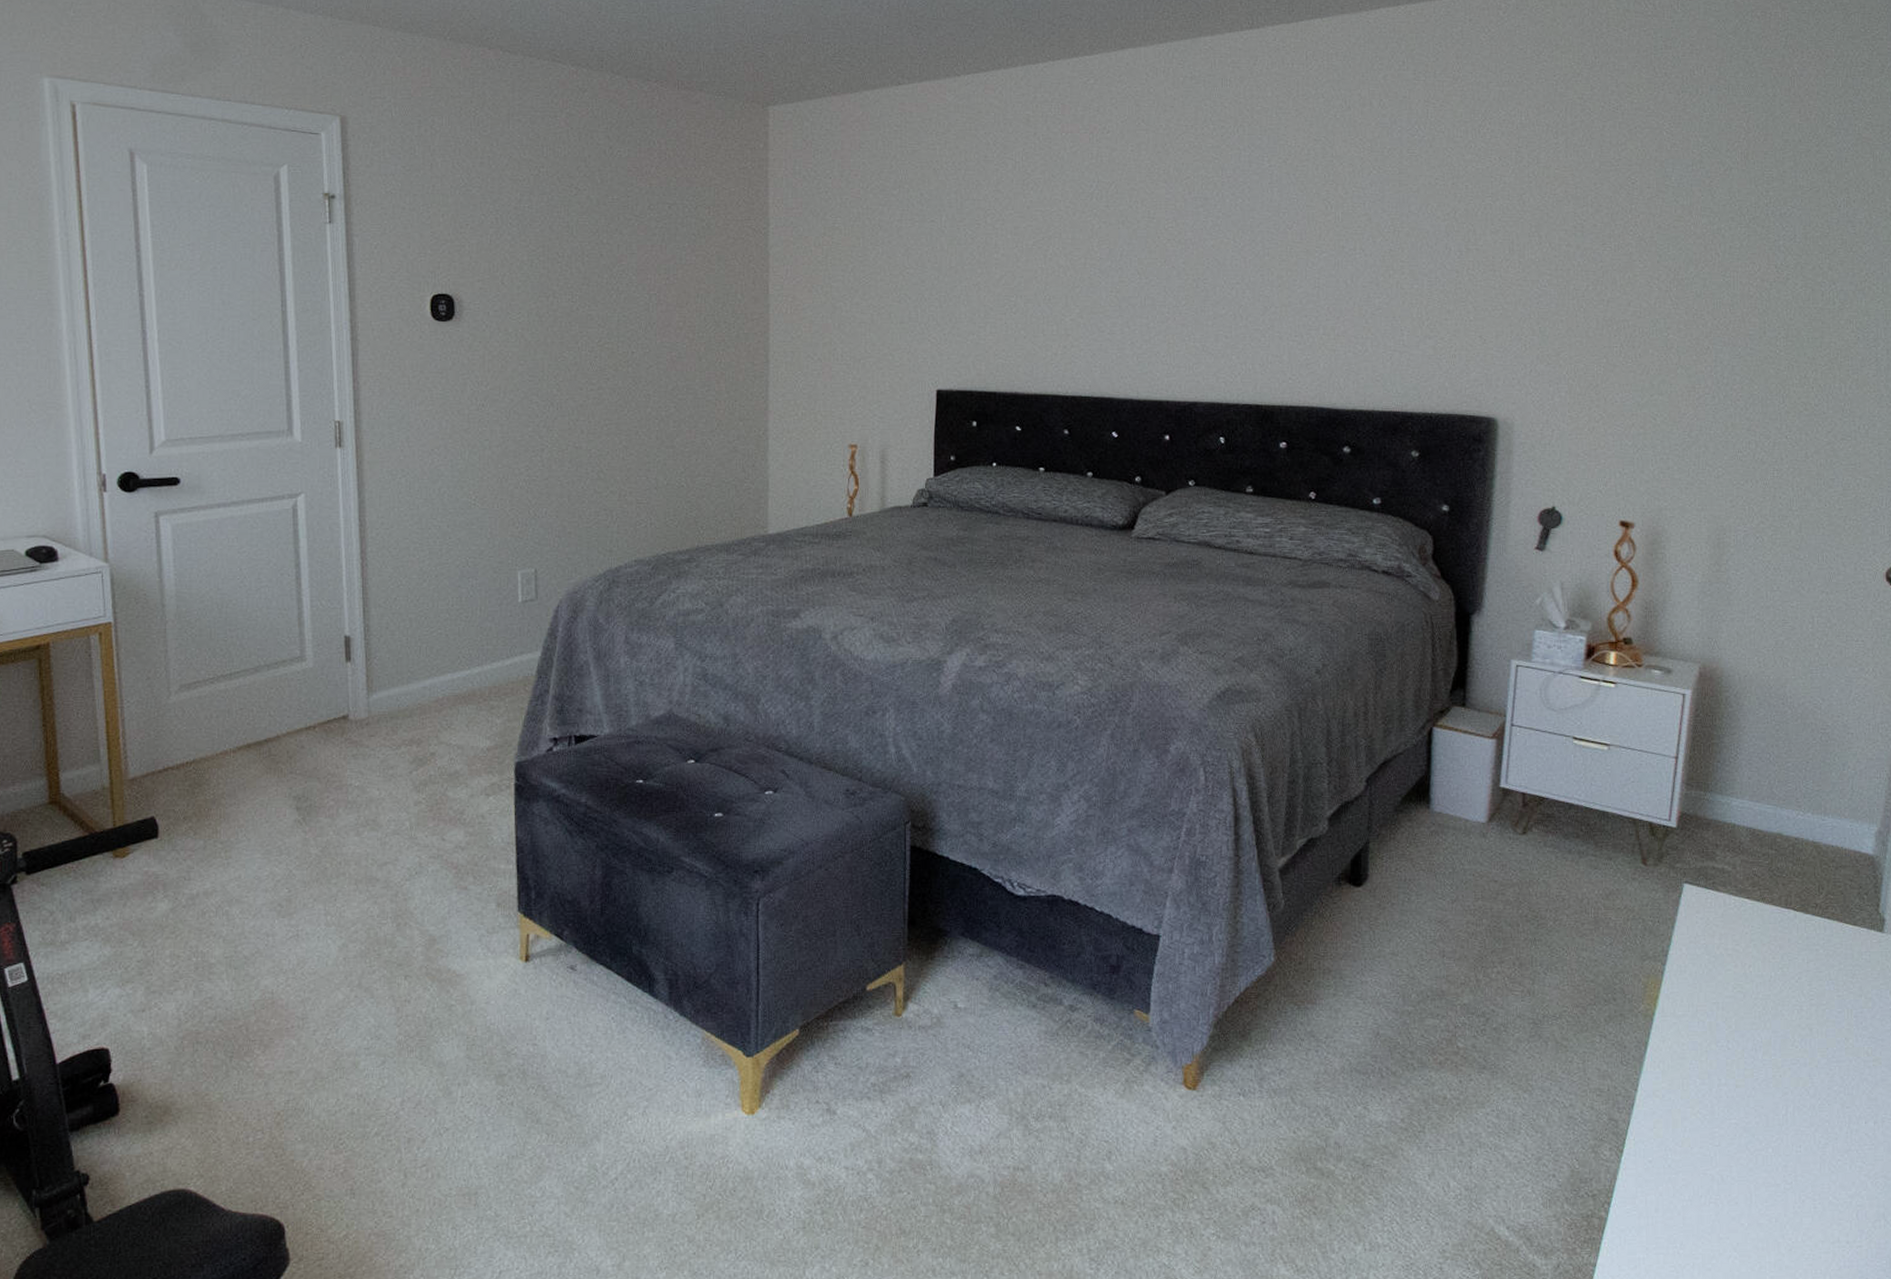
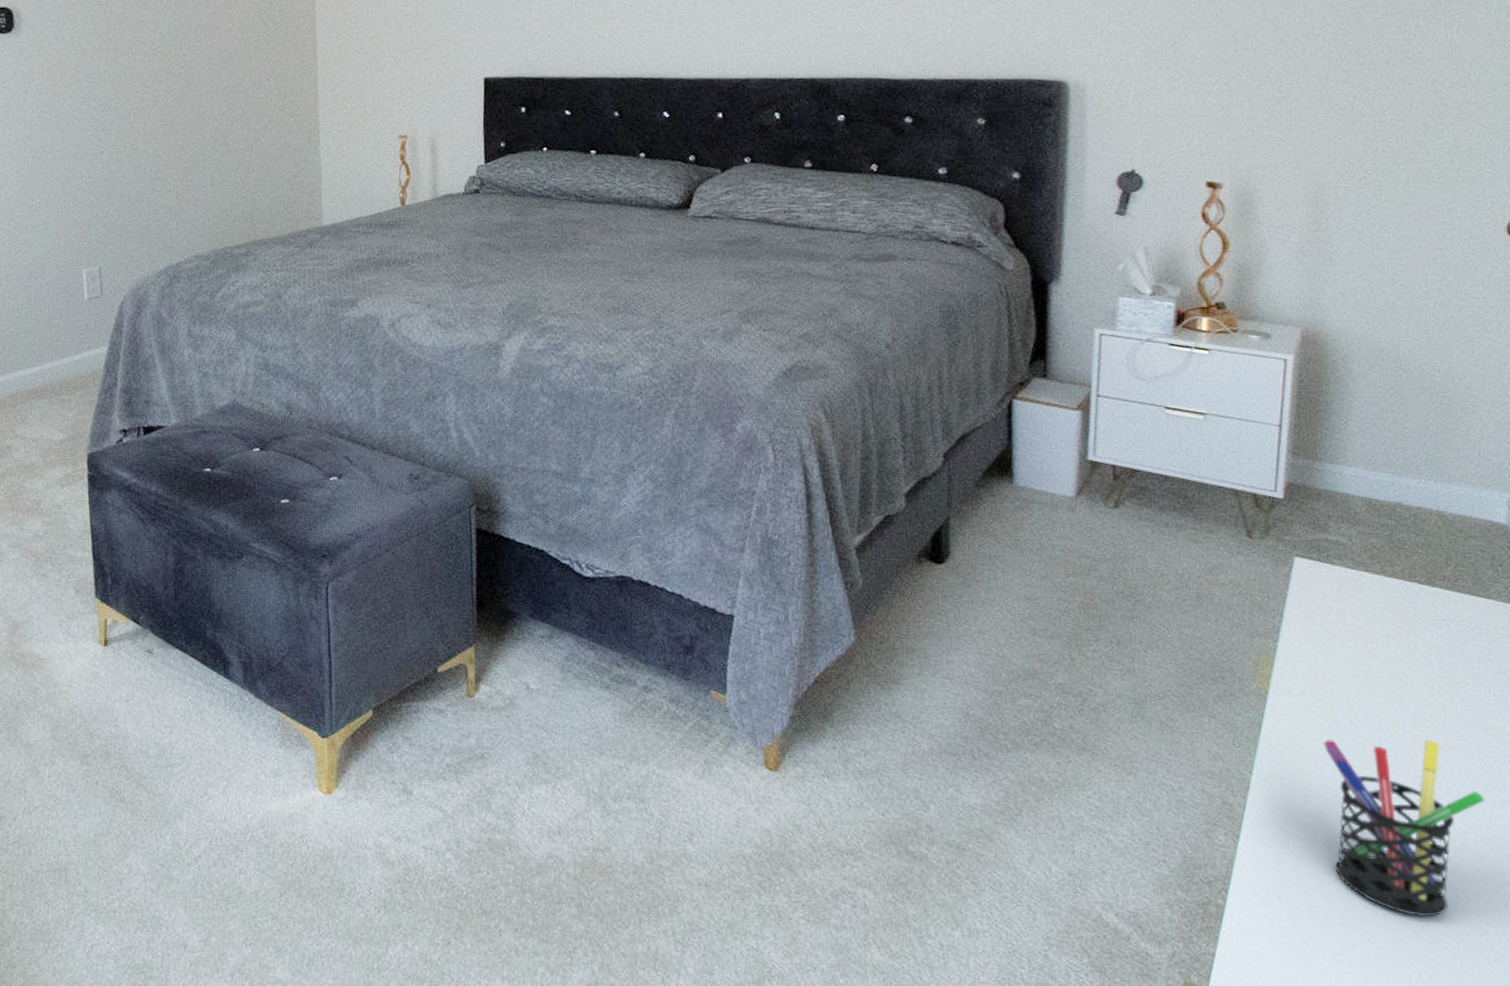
pen holder: none [1702,1057,1843,1227] -> present [1323,739,1485,917]

